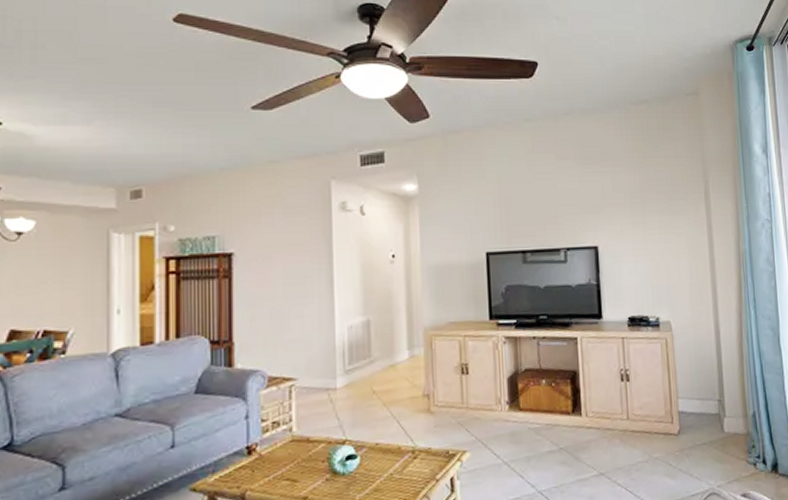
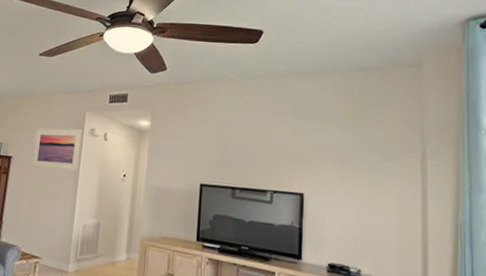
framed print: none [264,204,330,263] -> present [32,128,82,171]

